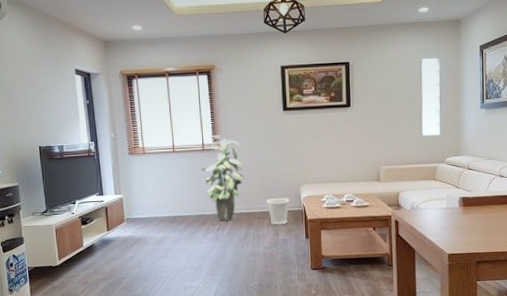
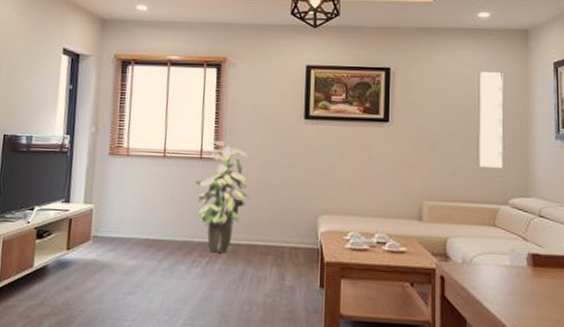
wastebasket: present [266,198,290,224] -> none [272,229,303,265]

